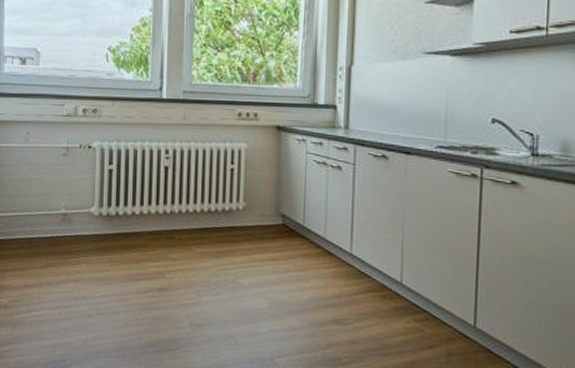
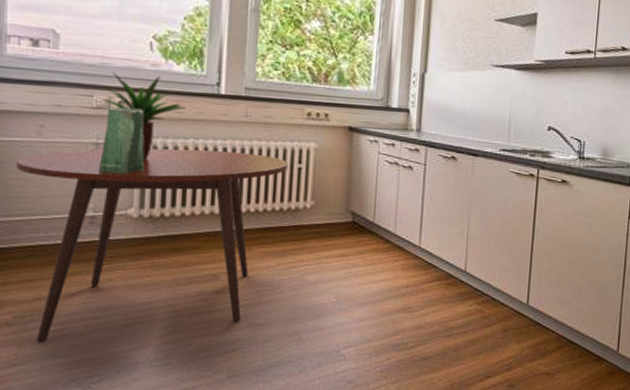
dining table: none [10,151,222,325] -> present [15,148,288,343]
vase: none [69,114,103,175] -> present [99,107,145,174]
potted plant: none [71,83,135,163] -> present [102,72,186,161]

